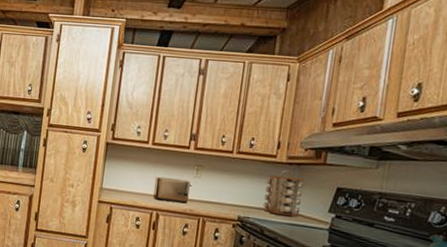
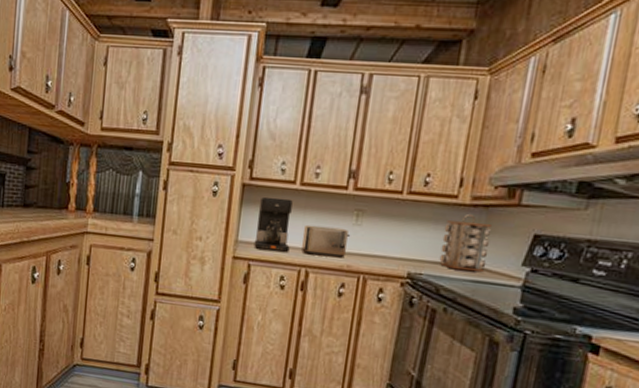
coffee maker: none [115,153,146,199] -> present [254,196,293,253]

